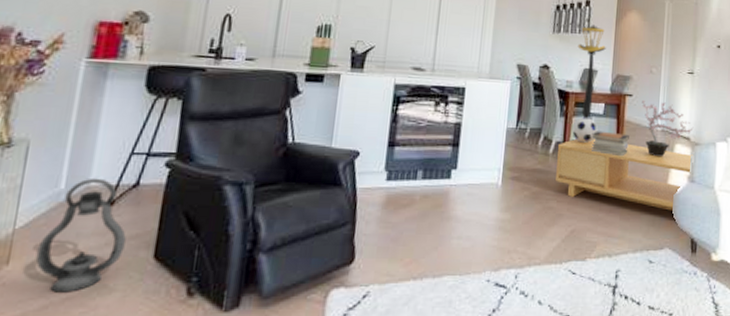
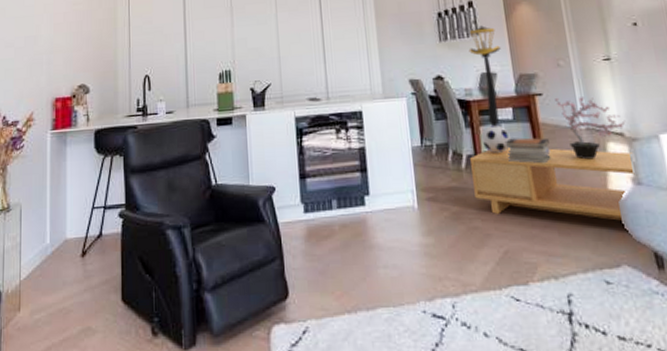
lantern: present [35,178,126,293] -> none [37,232,99,335]

